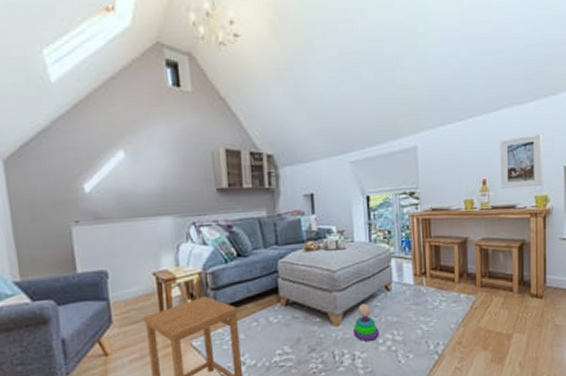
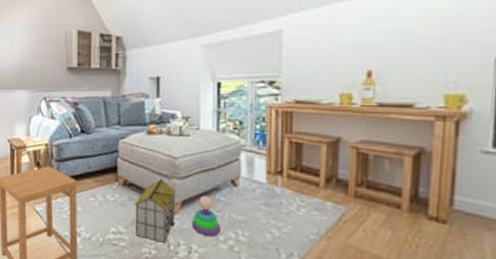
toy house: none [297,293,339,357] -> present [134,178,176,244]
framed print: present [500,133,543,189] -> none [392,15,463,83]

